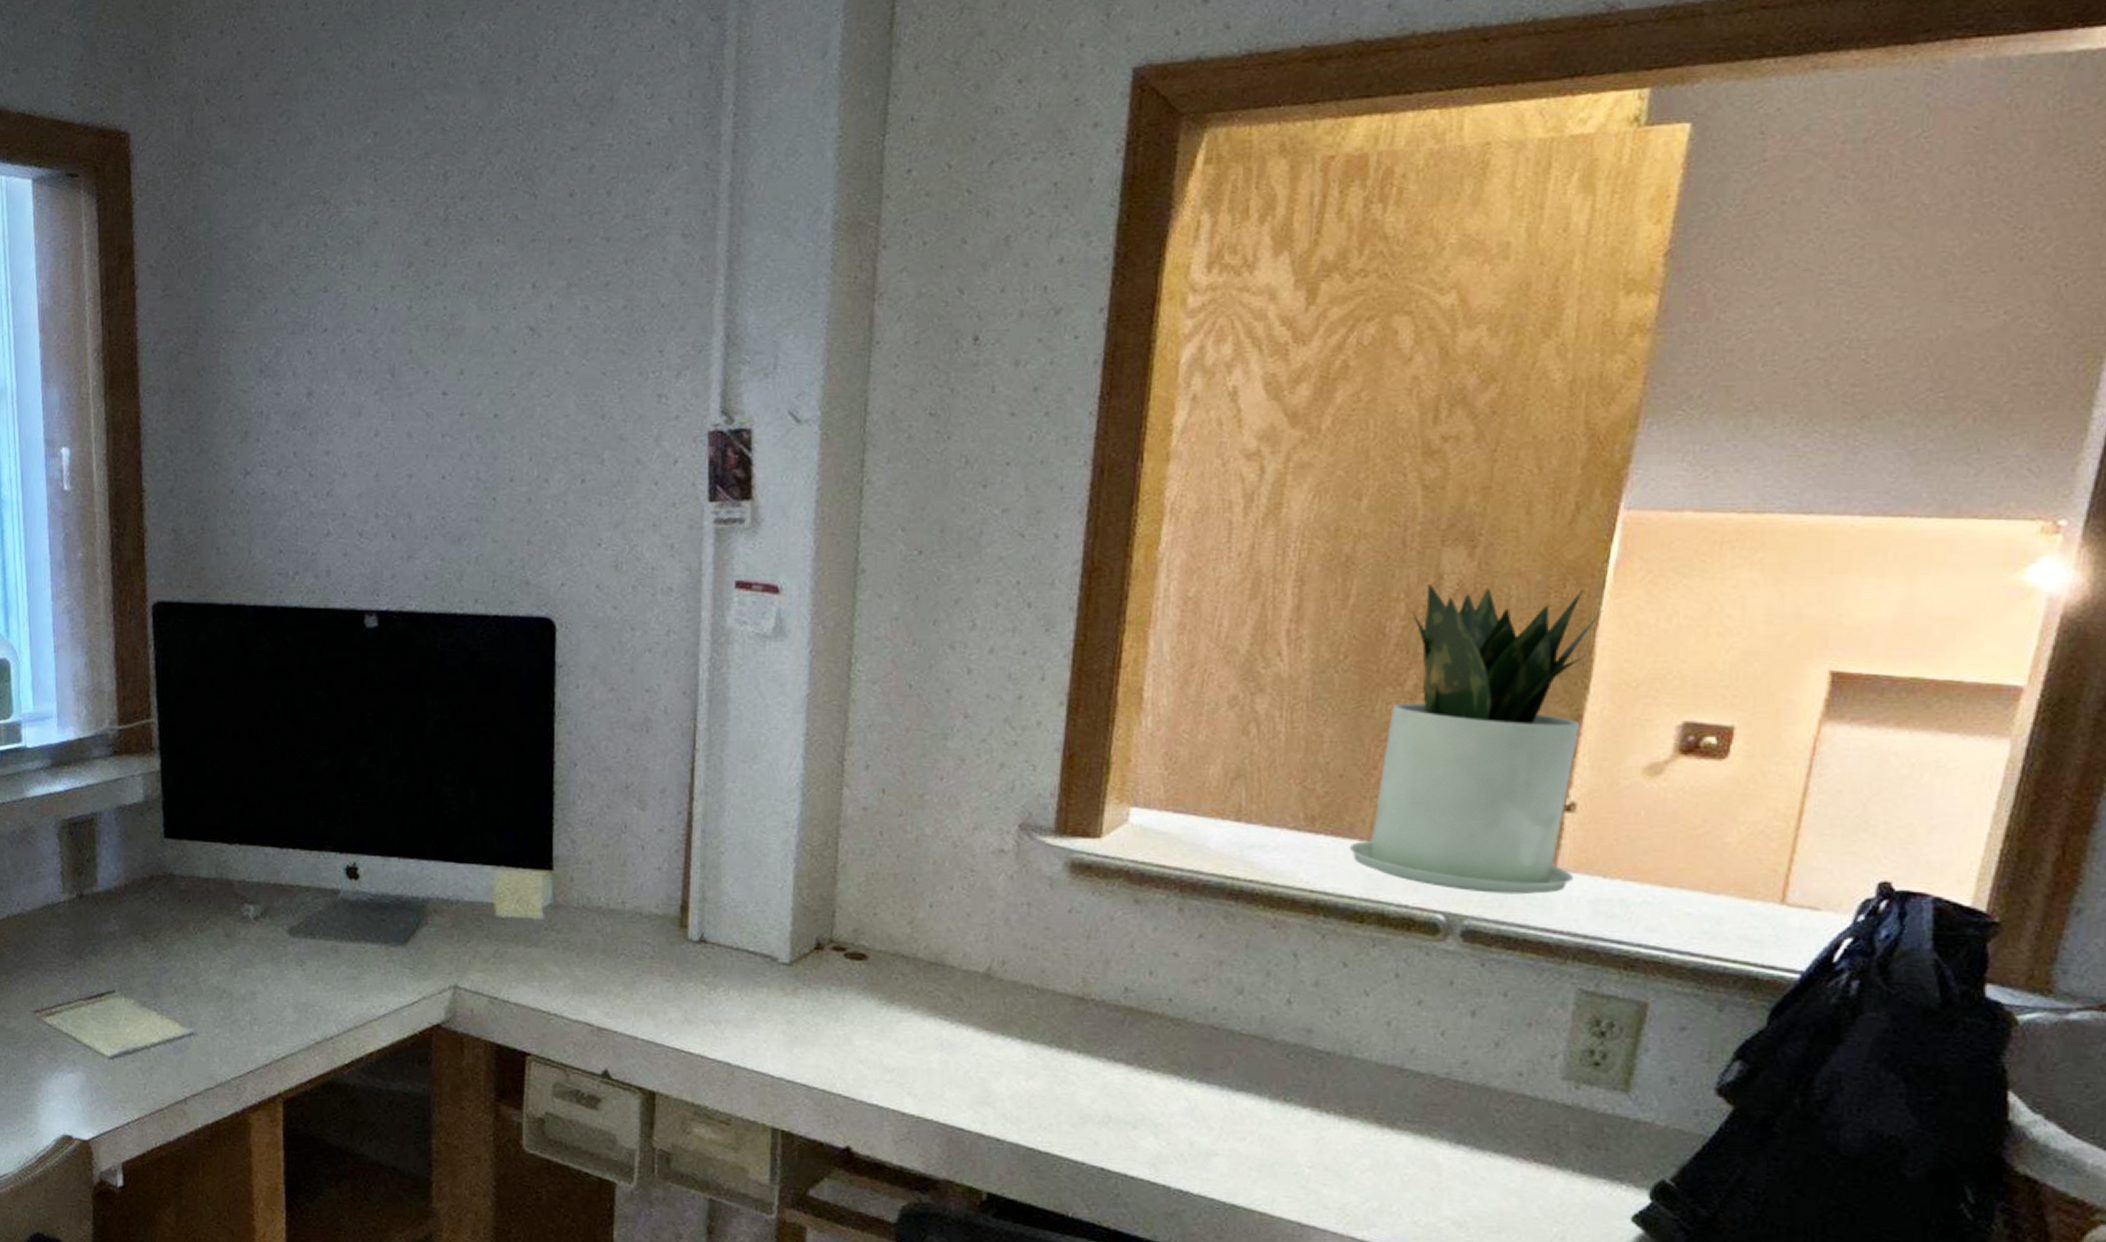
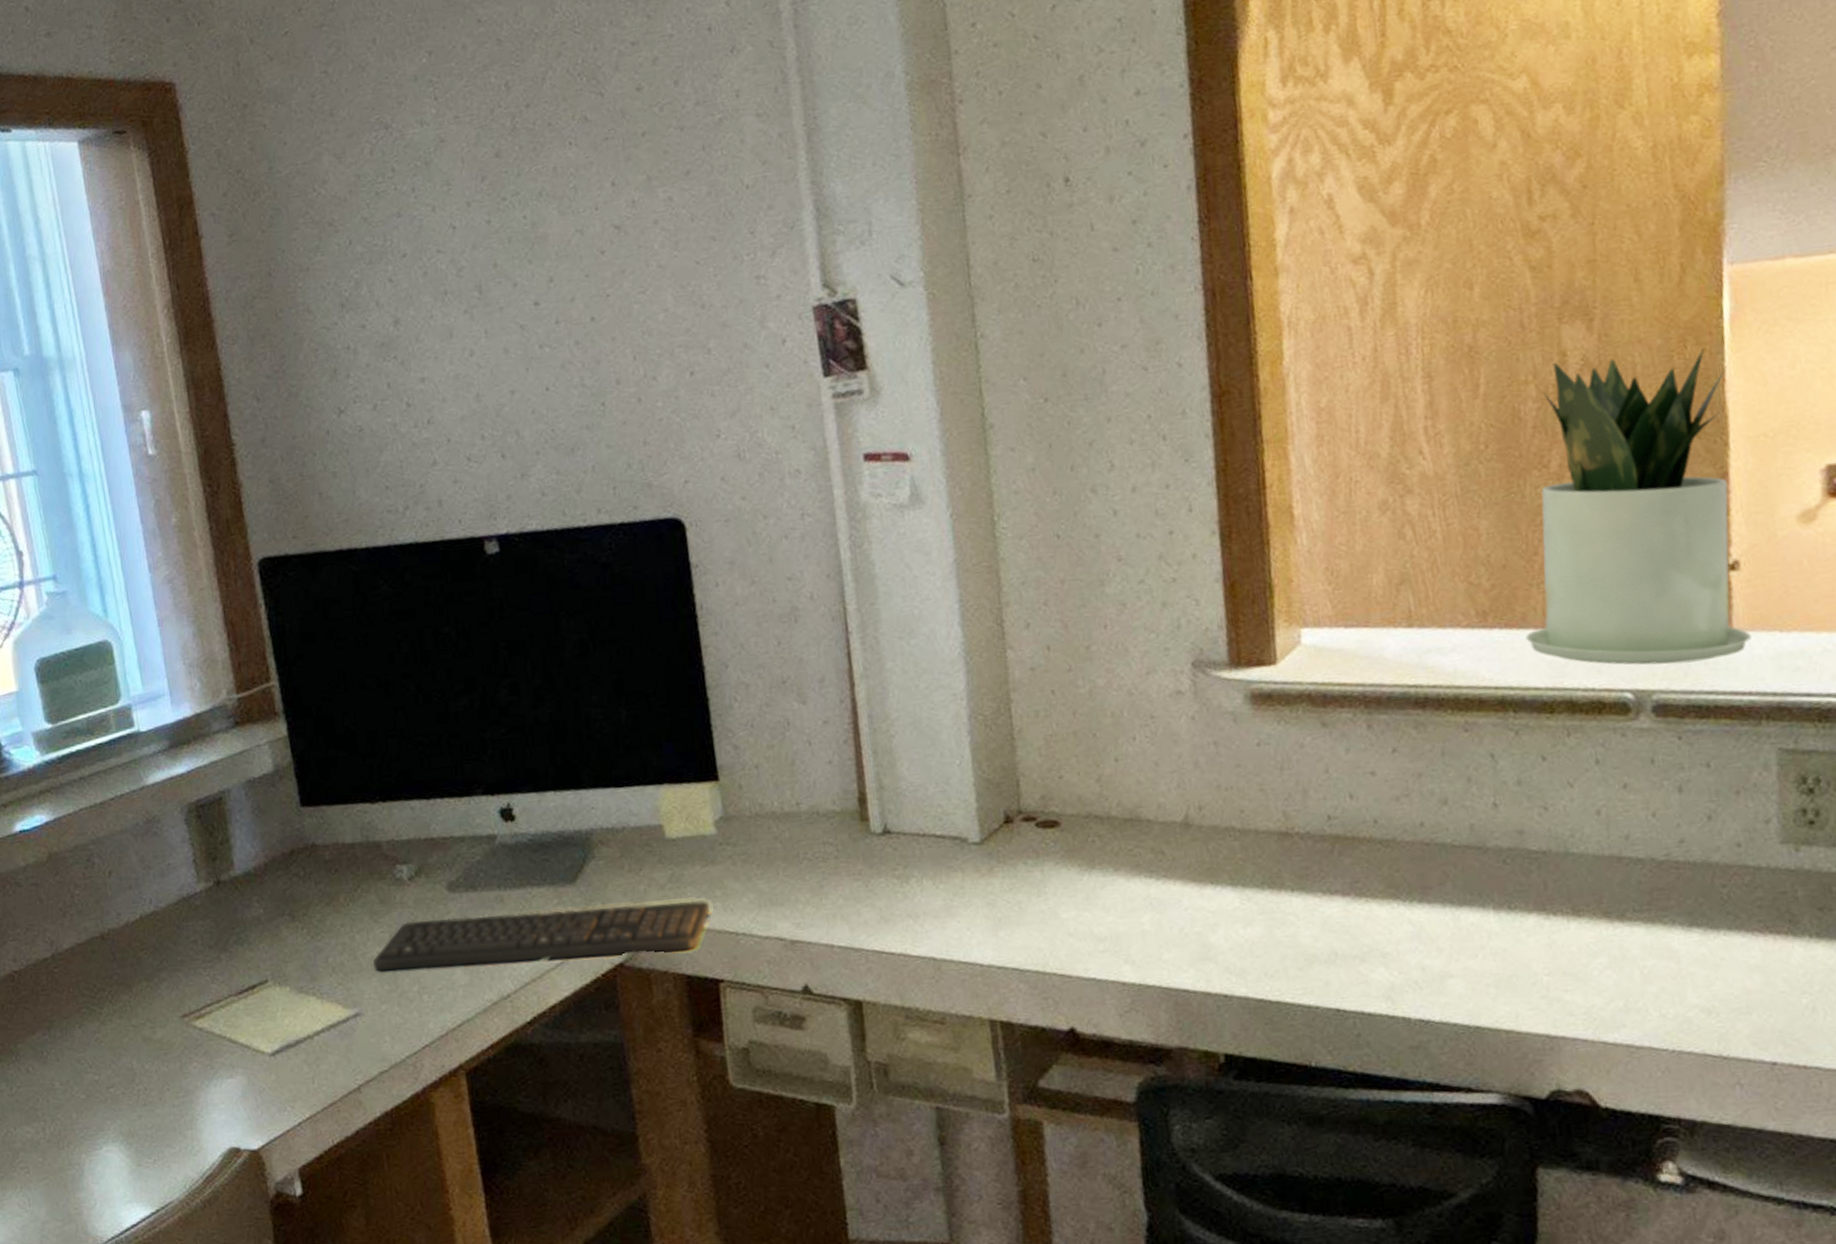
computer keyboard: none [213,957,527,1021] -> present [373,900,710,970]

